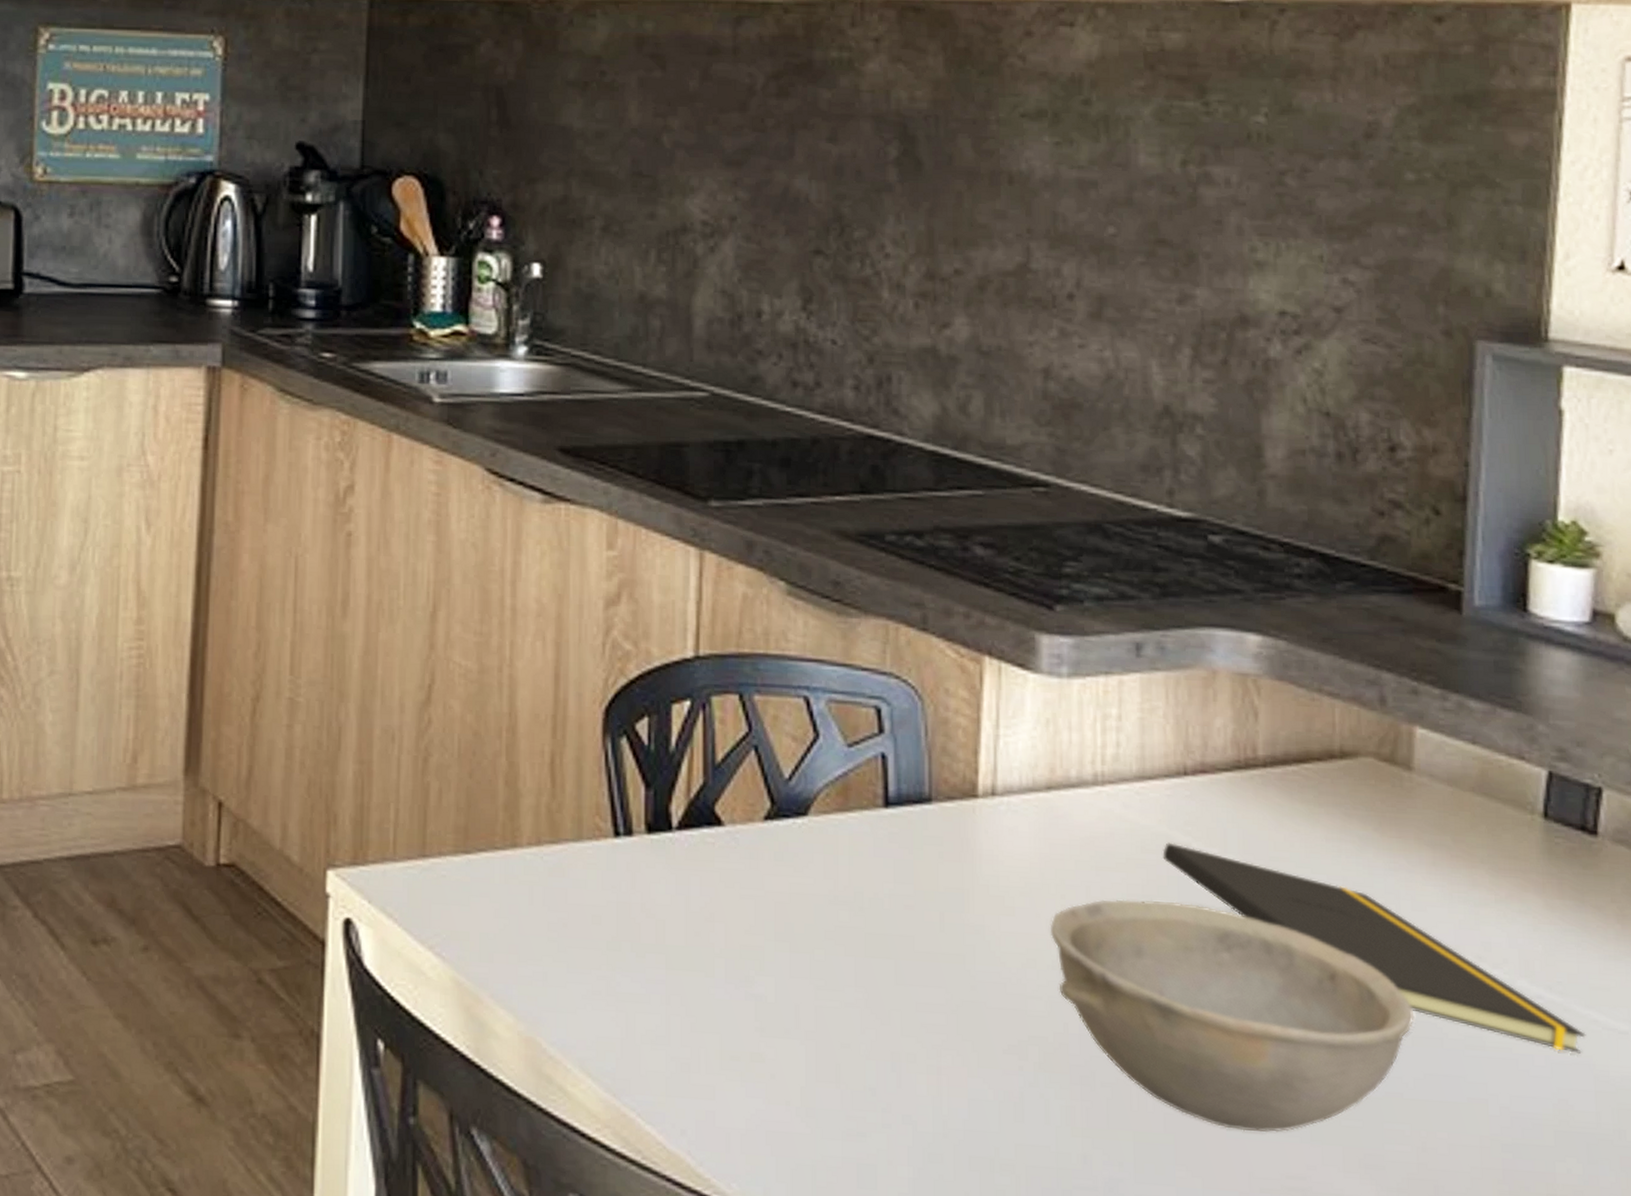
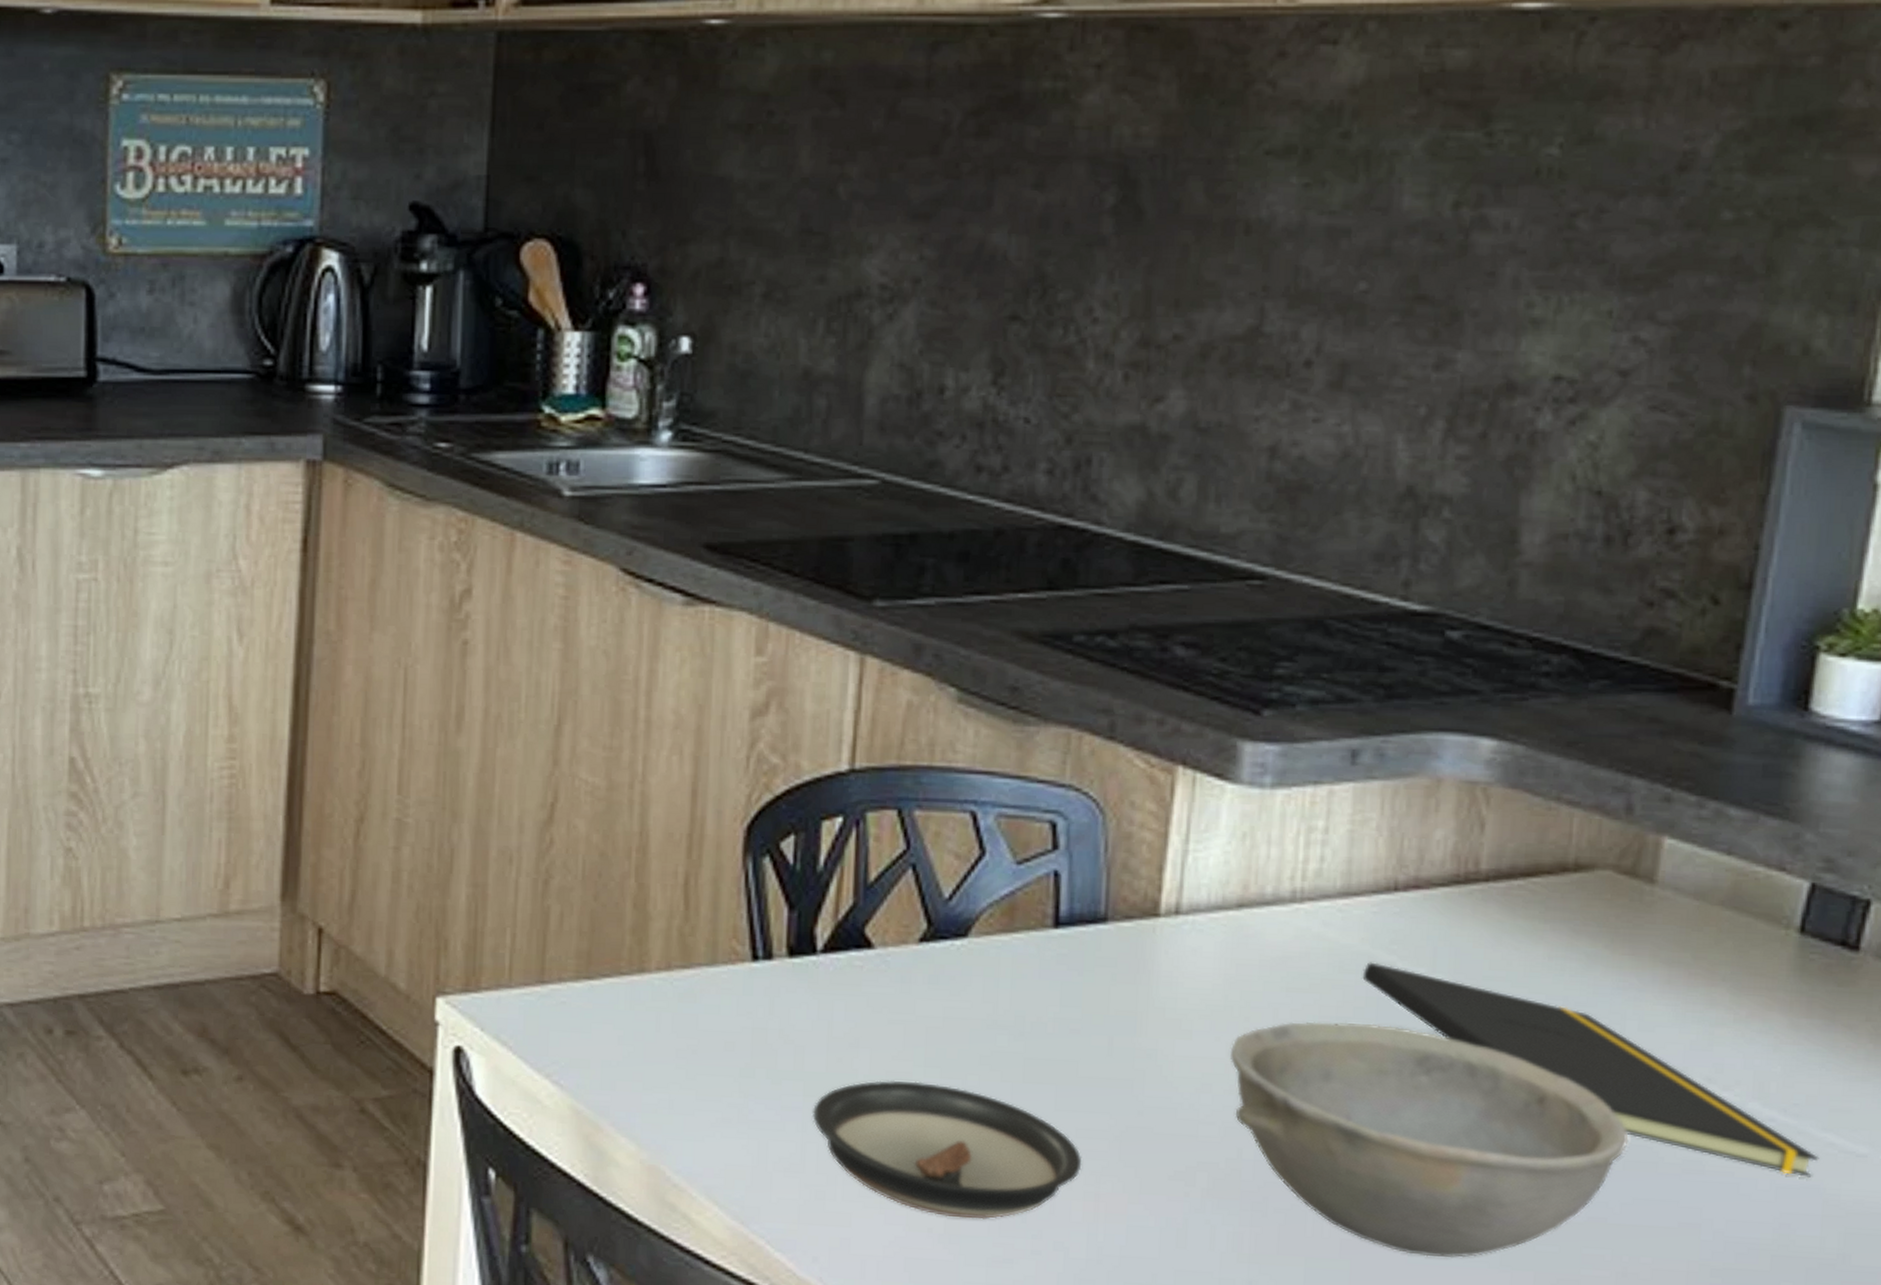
saucer: none [674,954,924,1093] -> present [812,1080,1082,1220]

